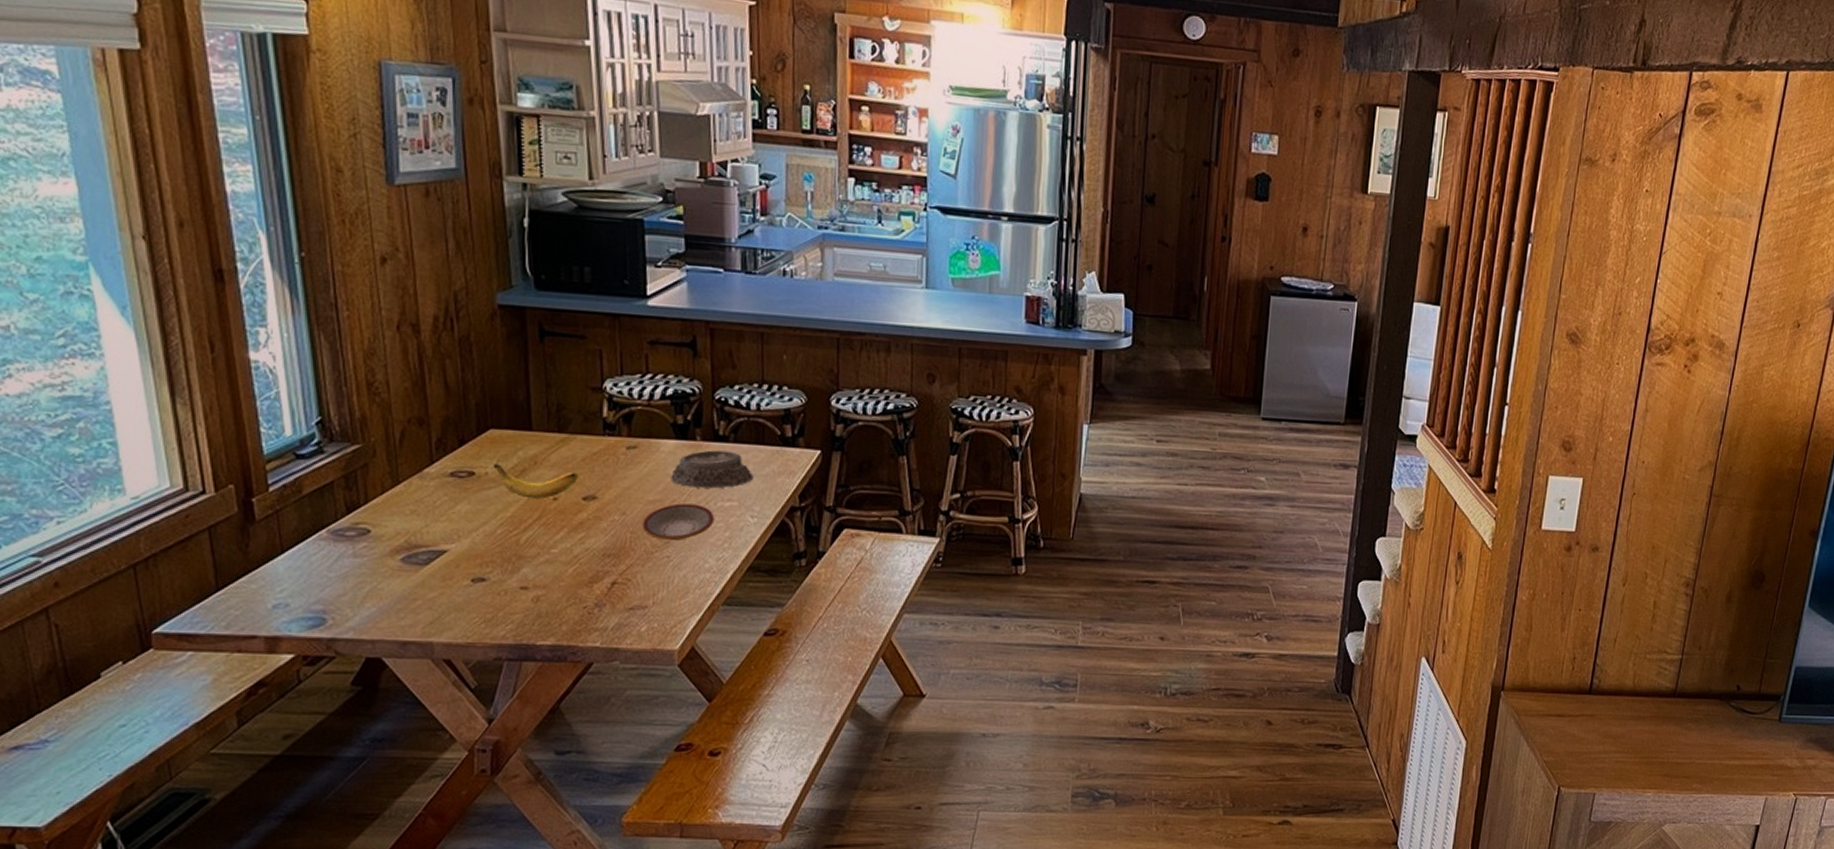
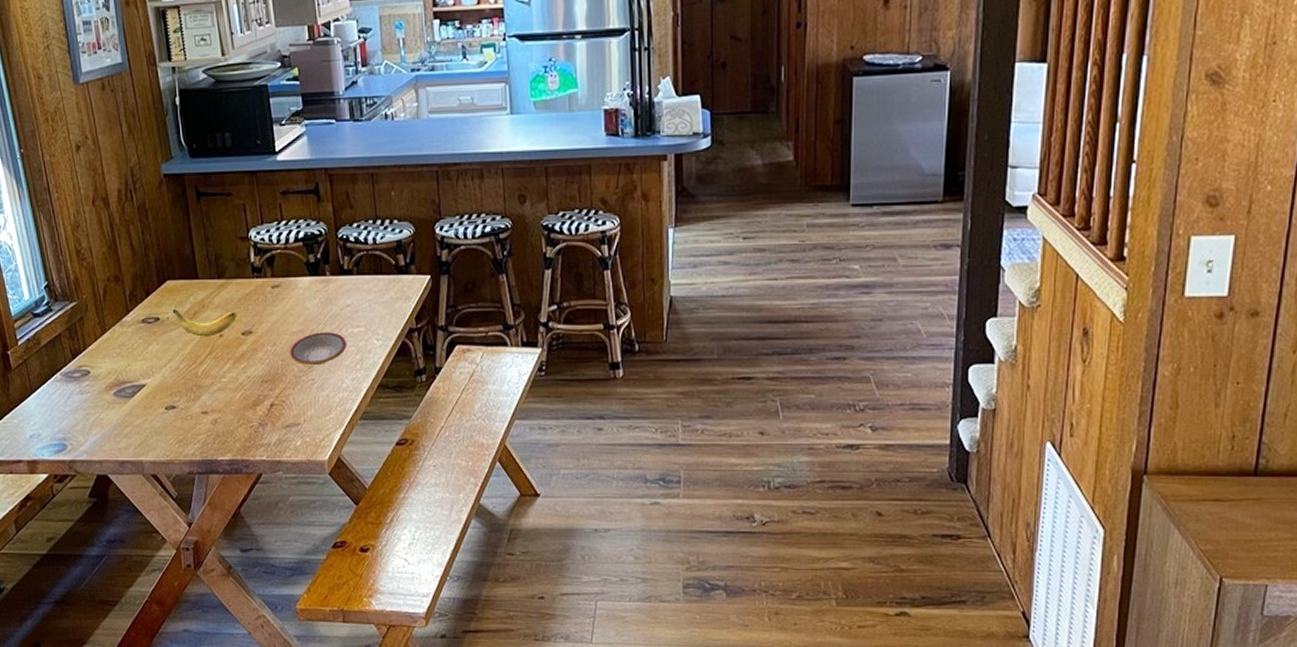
mortar: present [671,450,754,489] -> none [309,283,376,317]

